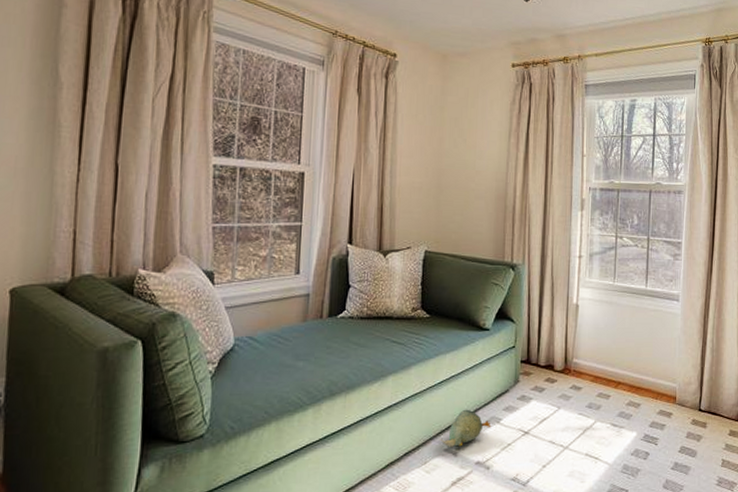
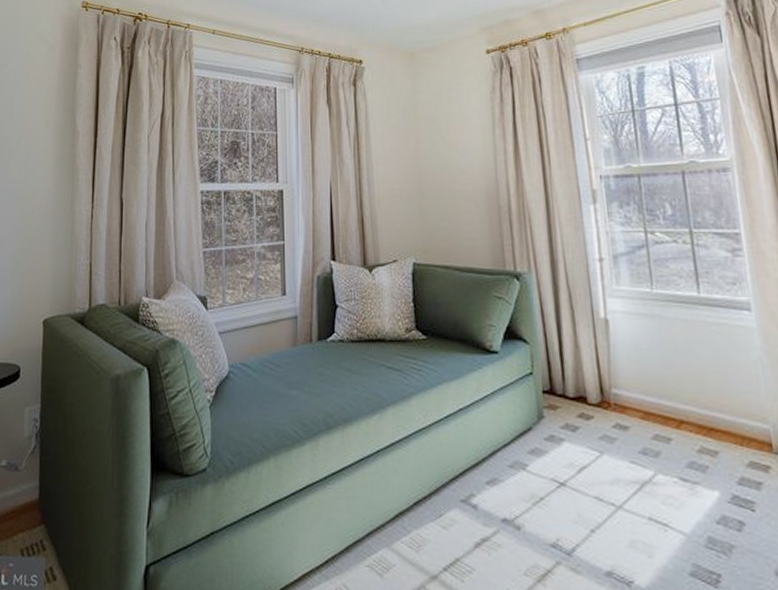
plush toy: present [440,409,492,447] -> none [454,450,516,498]

